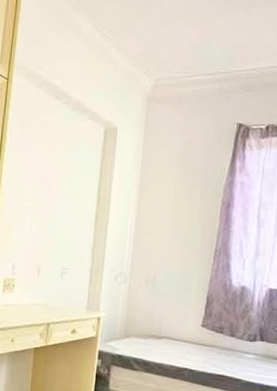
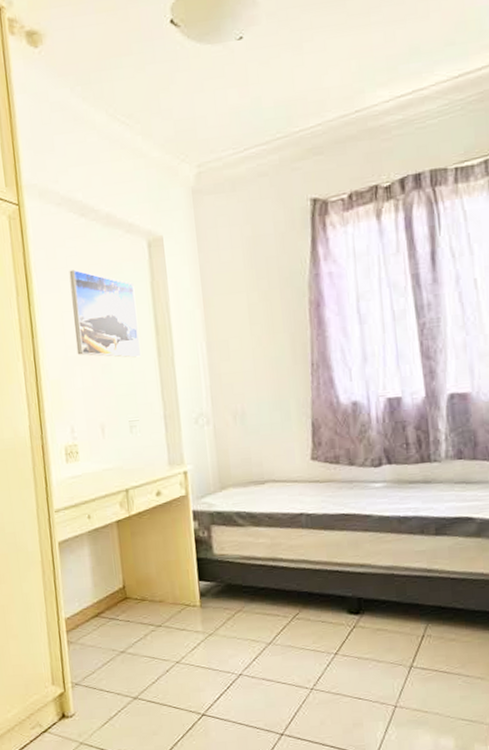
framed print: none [30,138,87,218] -> present [69,269,140,358]

